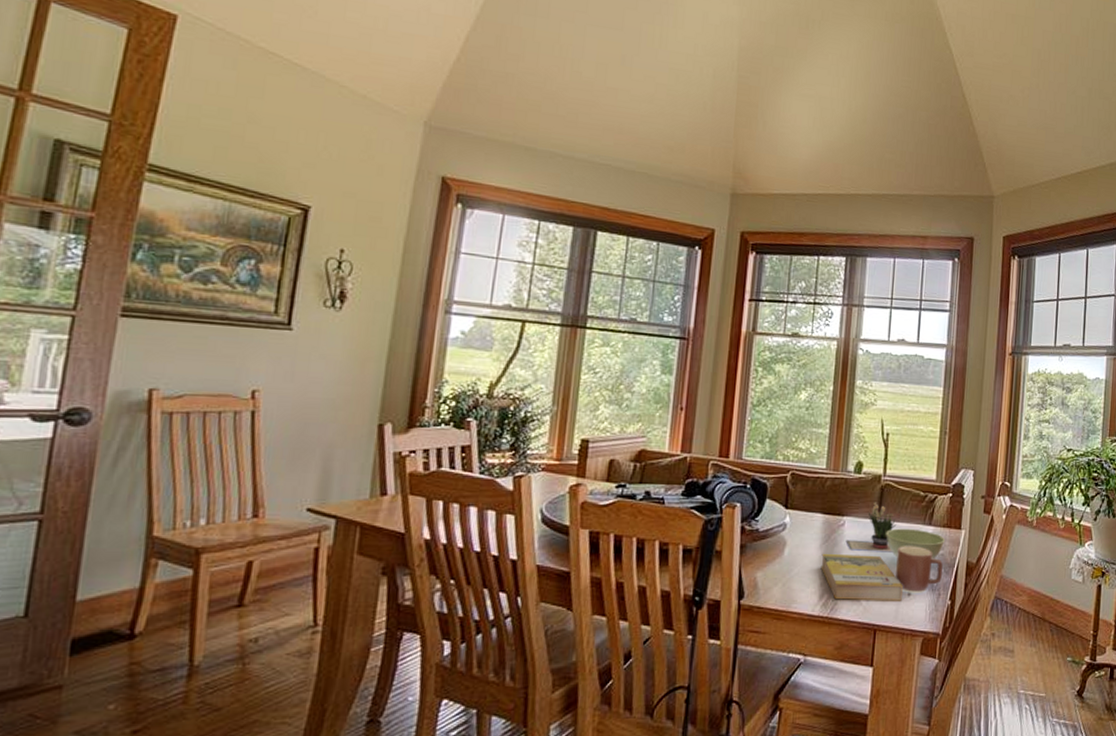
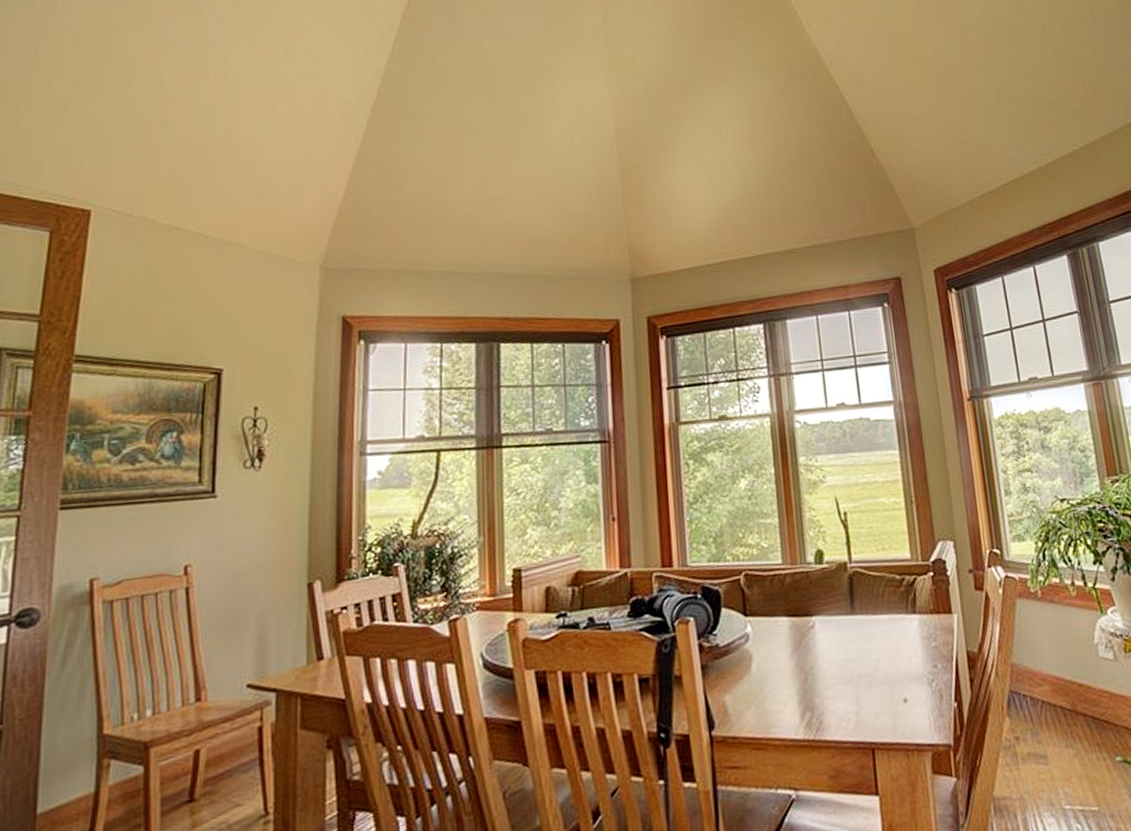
book: present [820,553,903,601] -> none [794,658,898,718]
potted flower: present [845,502,897,552] -> none [819,594,876,656]
bowl: present [886,528,946,560] -> none [864,620,936,658]
mug: present [894,546,943,594] -> none [881,640,941,700]

